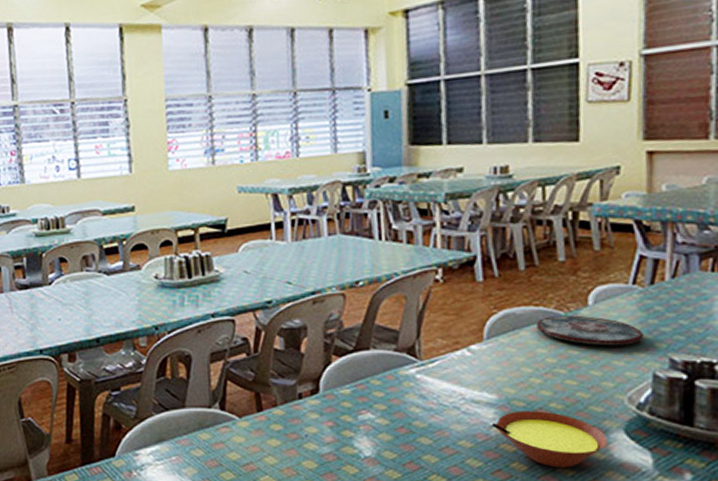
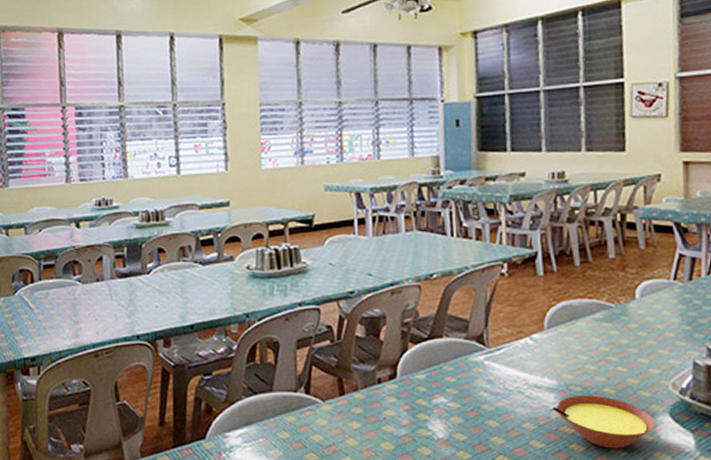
plate: present [536,315,644,346] -> none [591,307,685,336]

